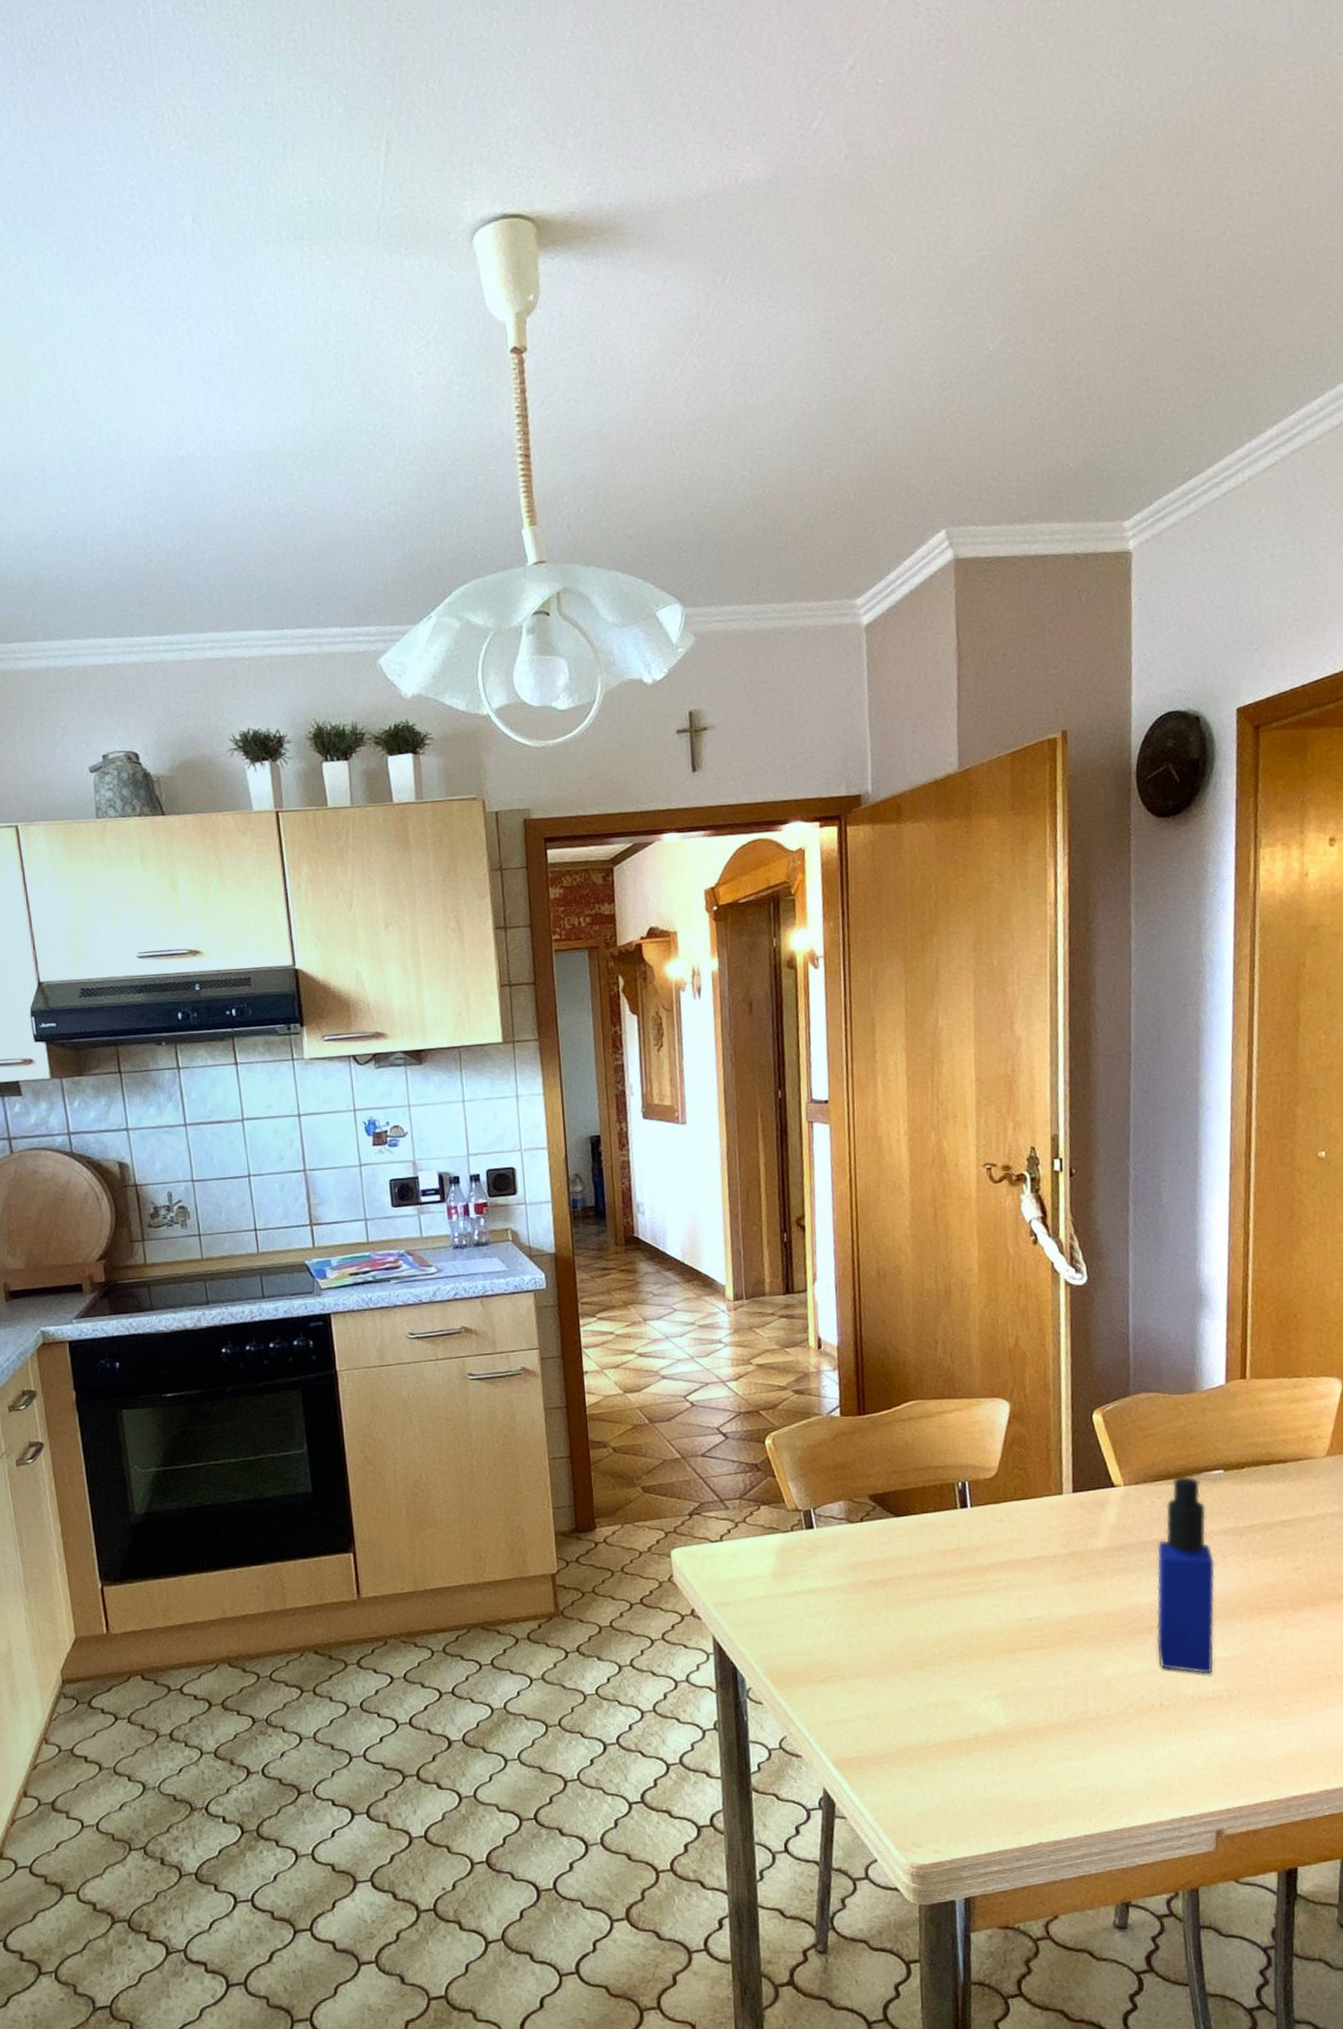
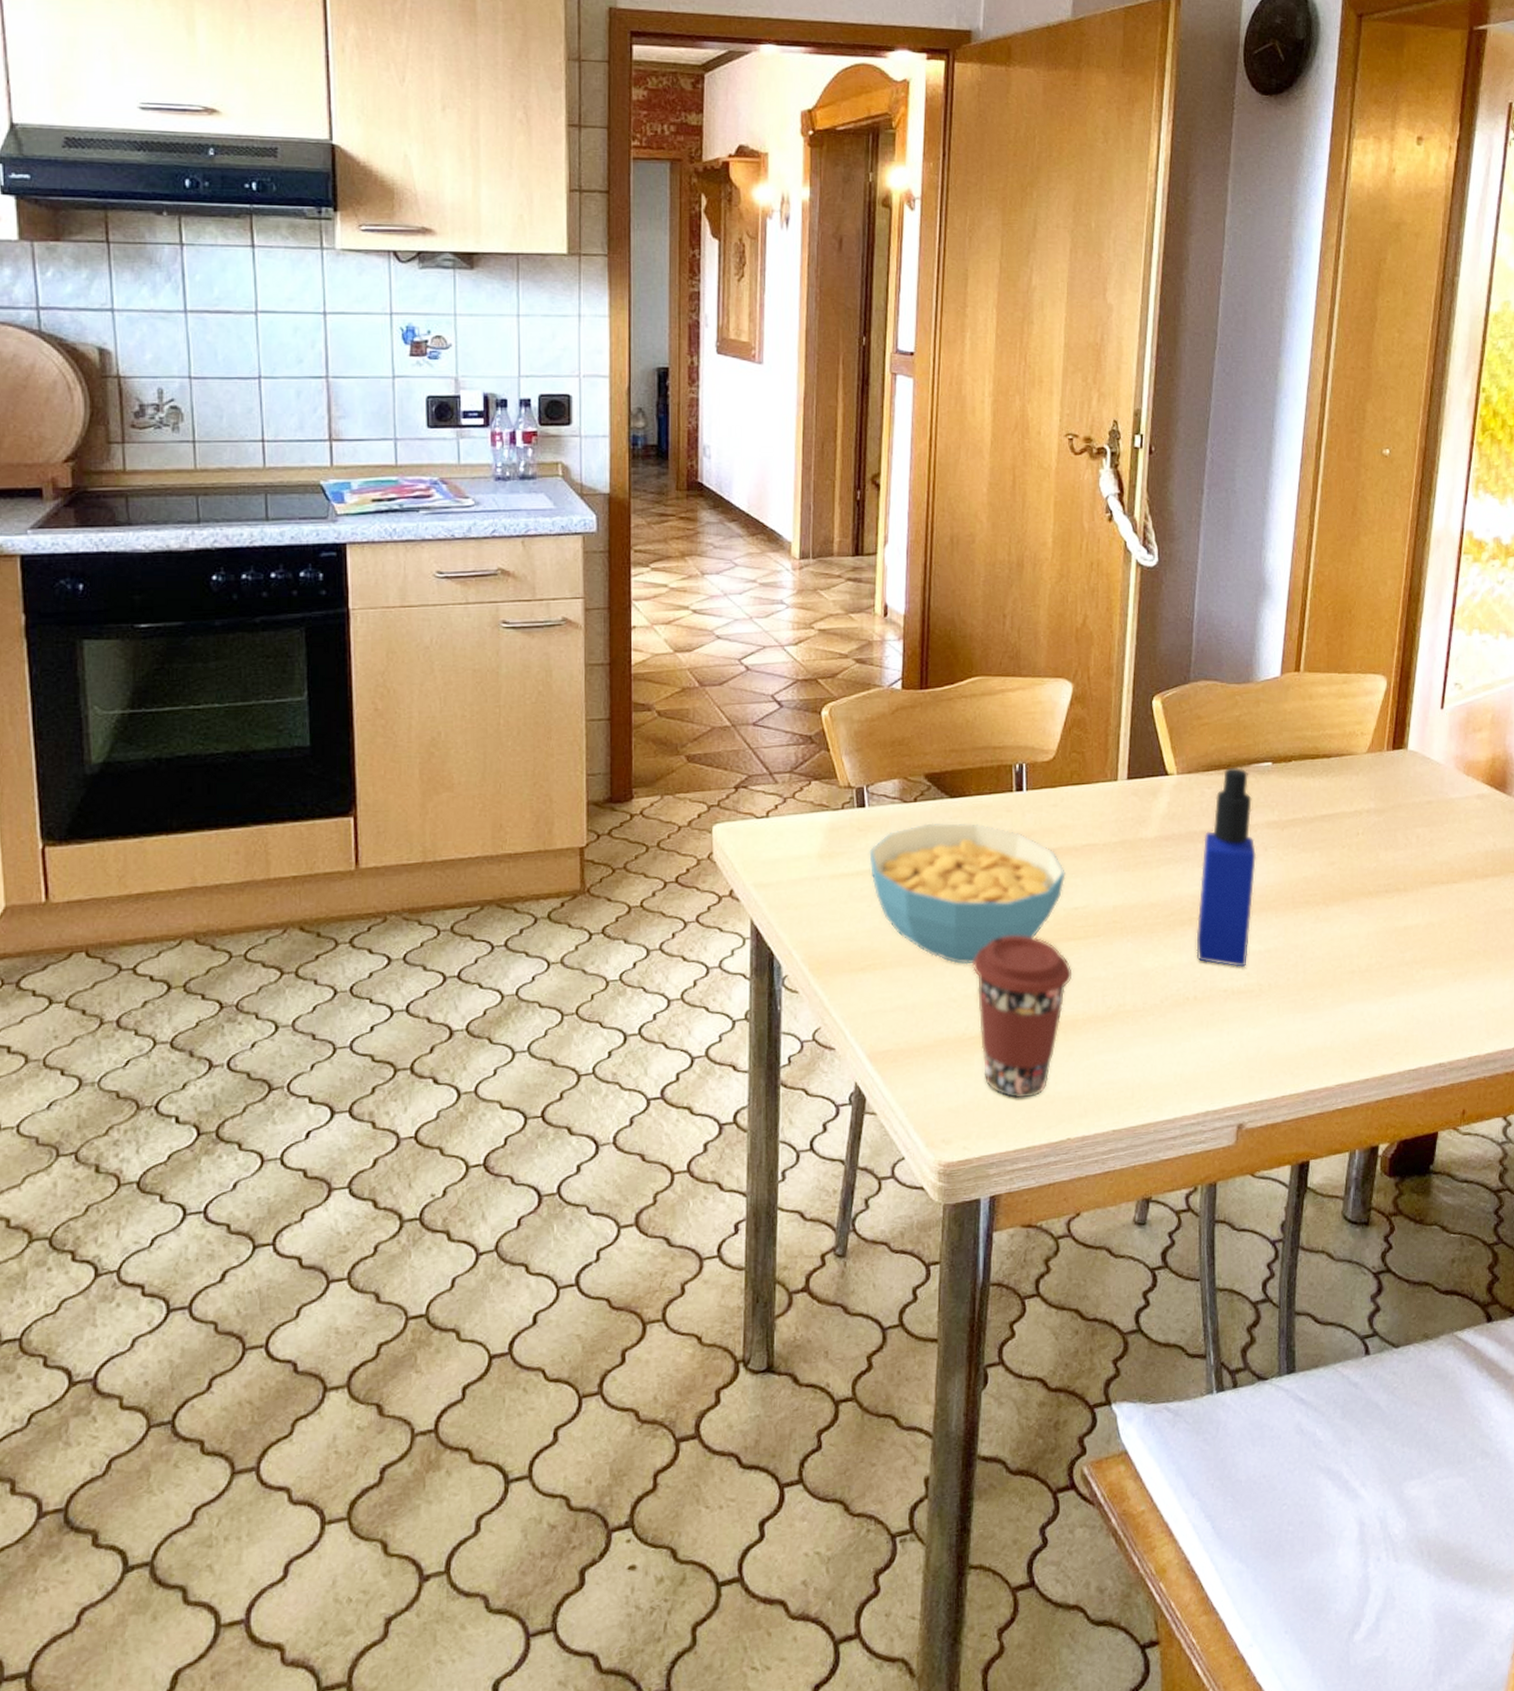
cereal bowl: none [820,1540,1017,1675] -> present [869,823,1066,965]
coffee cup: none [929,1646,1032,1804] -> present [971,935,1073,1099]

